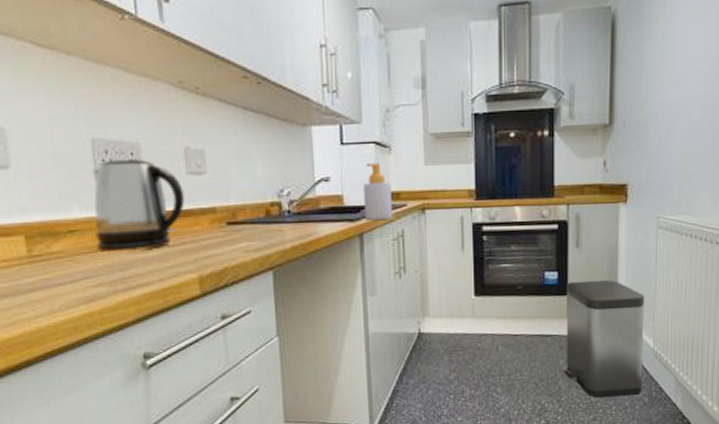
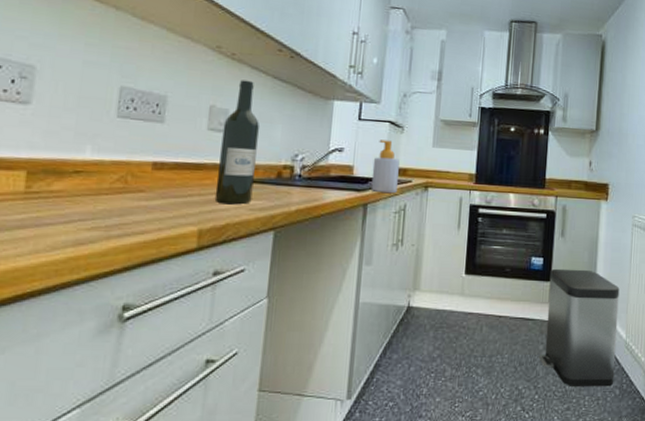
kettle: present [92,158,185,251] -> none [100,107,201,198]
wine bottle: none [201,115,245,249] -> present [214,80,261,205]

